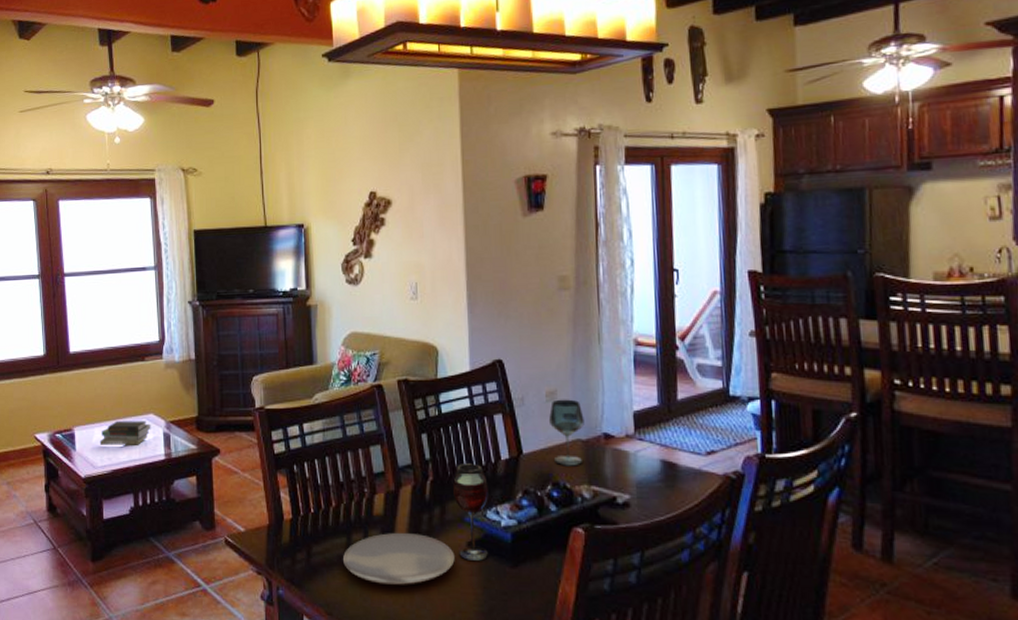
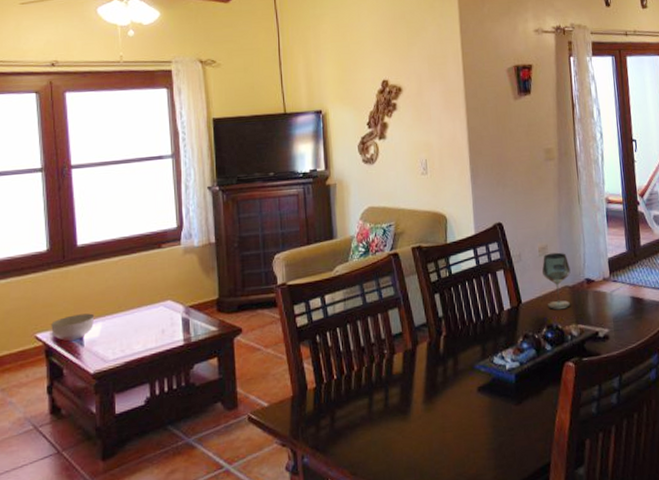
bowl: none [48,419,85,445] -> present [51,313,95,342]
books: present [99,421,151,446] -> none [111,308,169,339]
plate: present [343,532,455,585] -> none [366,386,468,438]
wineglass: present [453,464,488,561] -> none [464,316,496,404]

